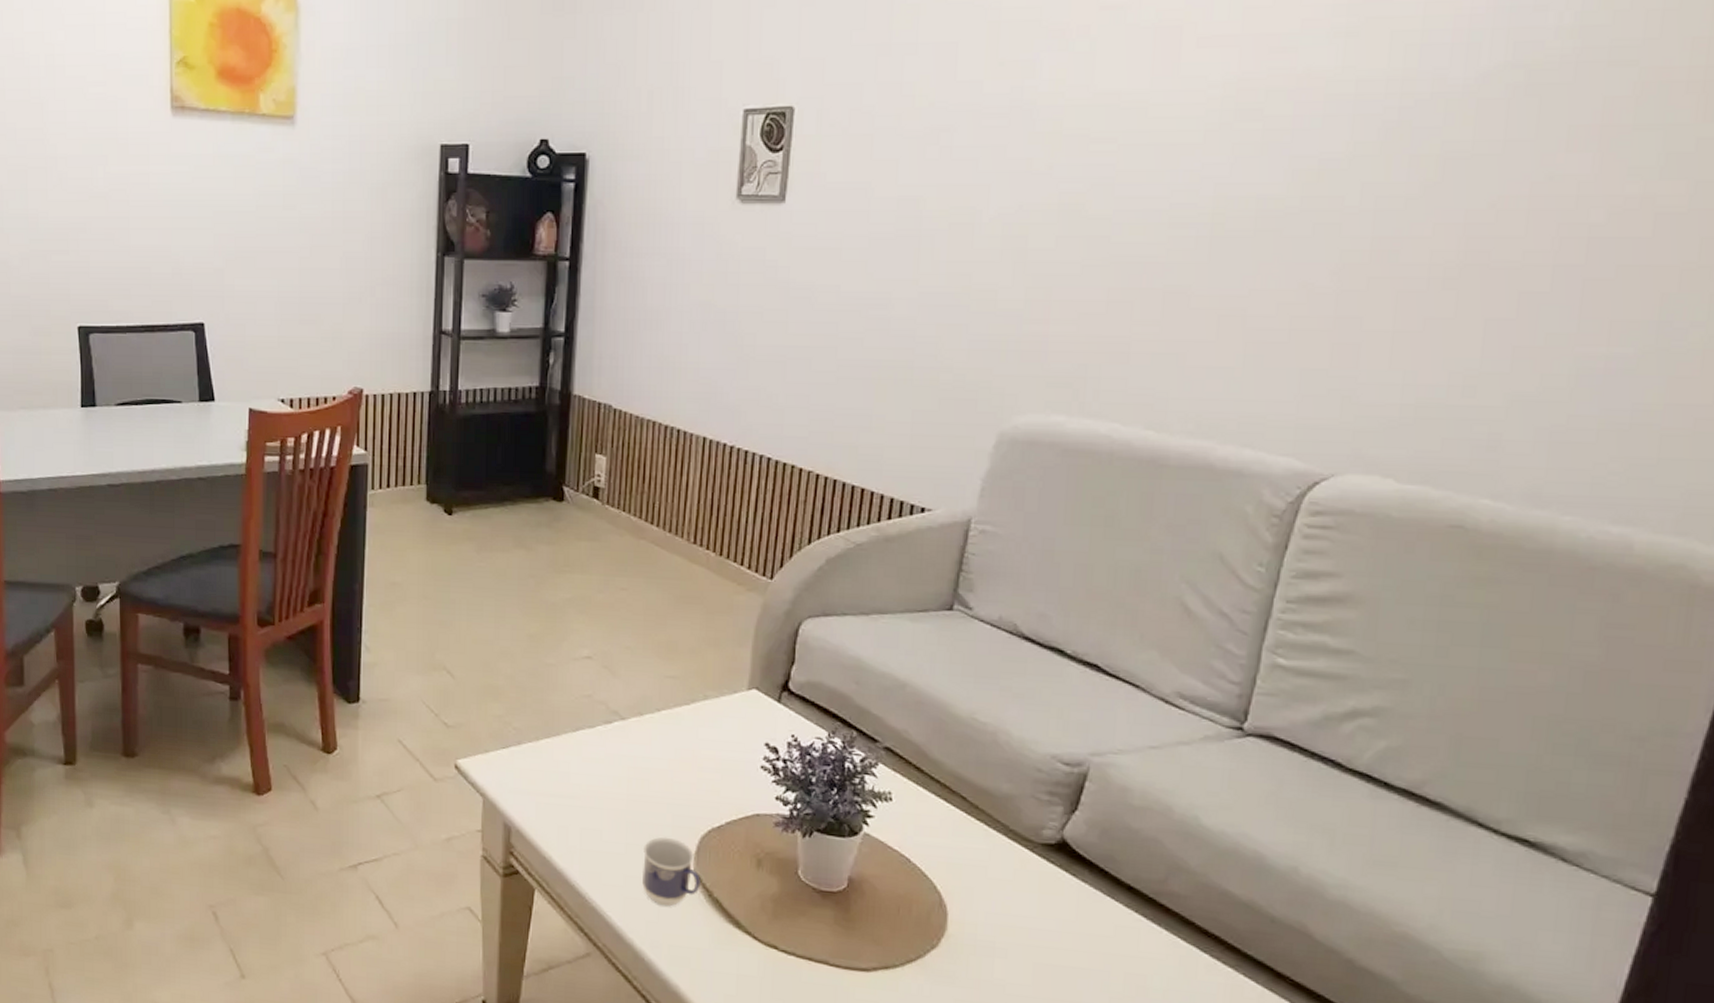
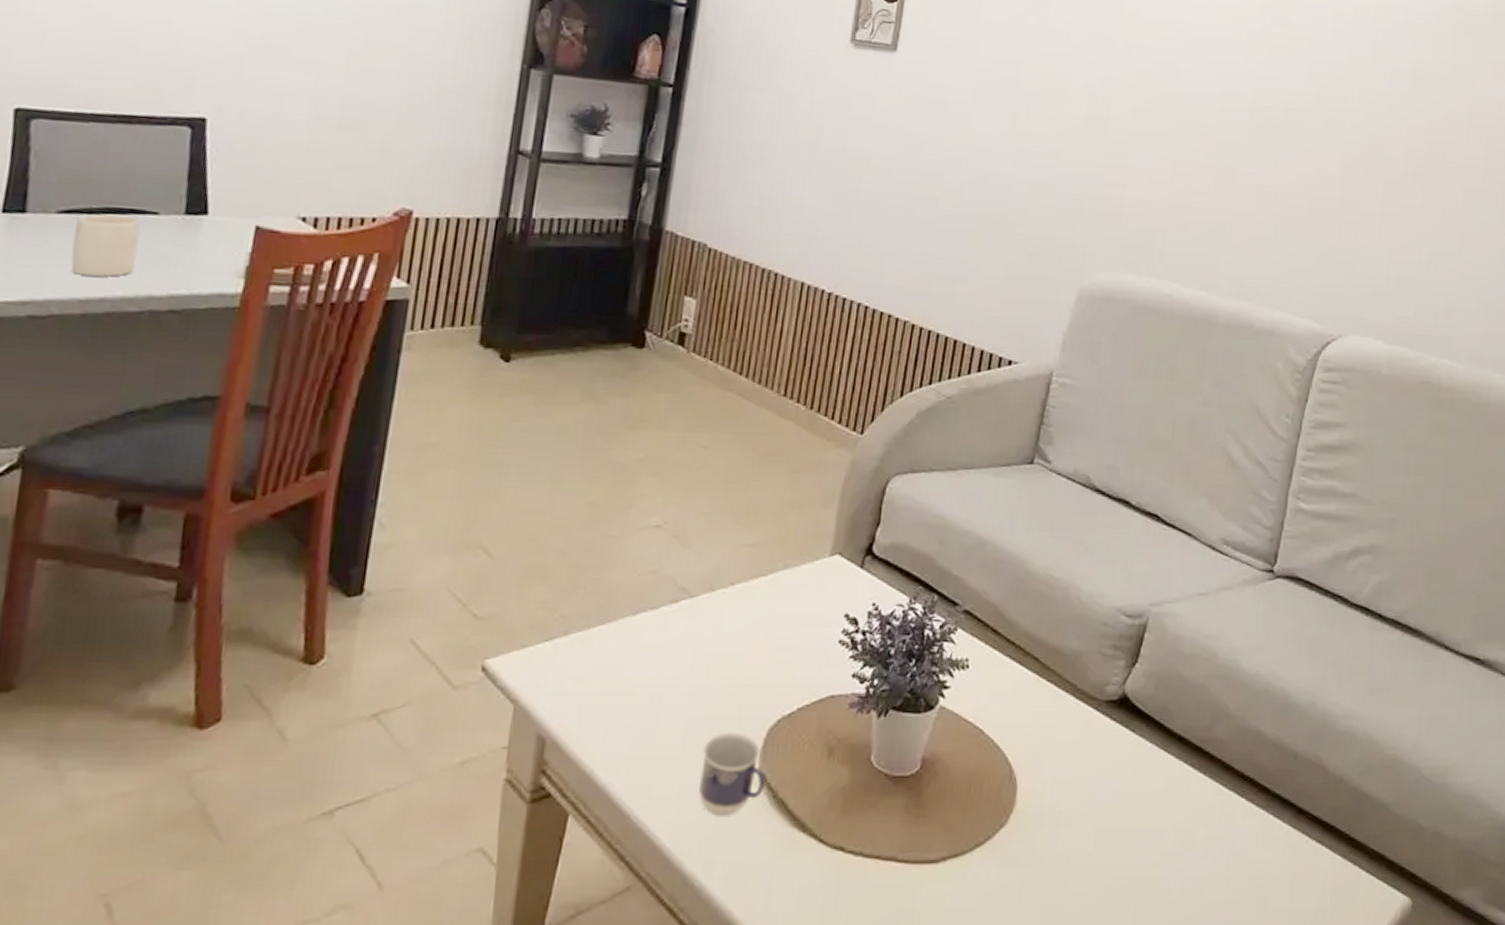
mug: none [128,404,171,453] -> present [71,214,141,277]

